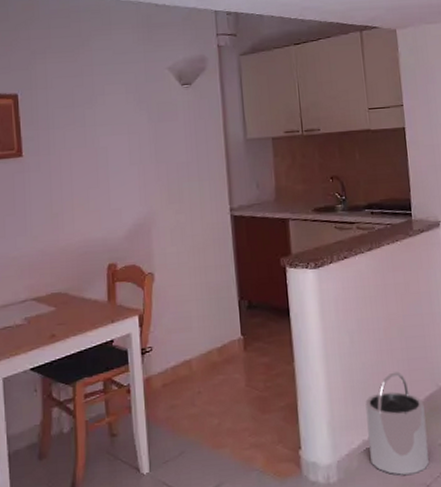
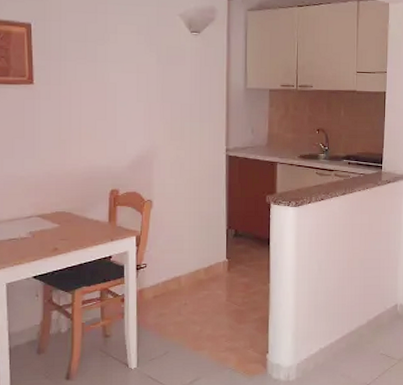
bucket: present [365,371,429,475] -> none [325,295,372,376]

